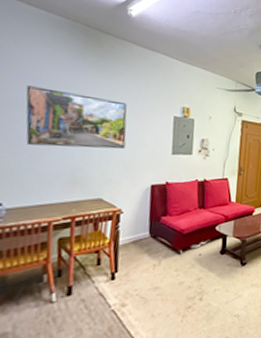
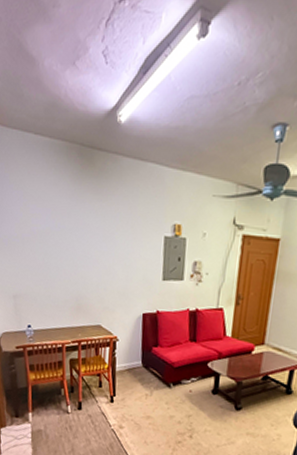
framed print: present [25,85,127,149] -> none [39,217,120,276]

